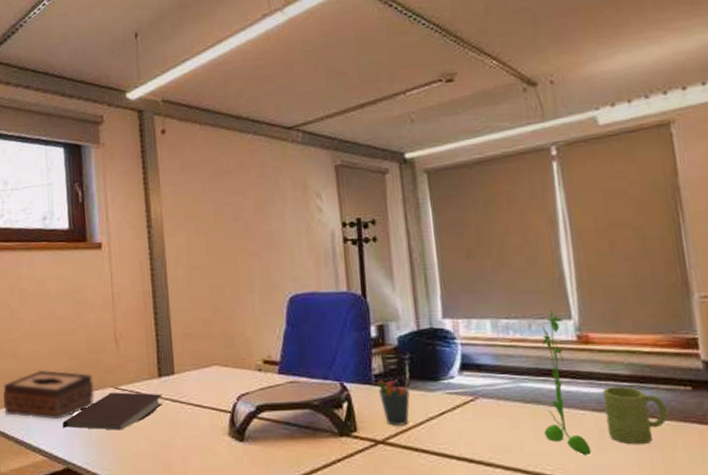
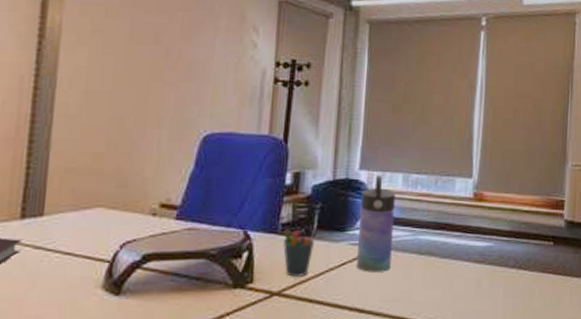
water bottle: none [449,323,495,422] -> present [357,176,396,272]
plant: present [542,310,592,455] -> none [431,169,468,303]
mug: present [603,385,668,445] -> none [484,240,533,293]

